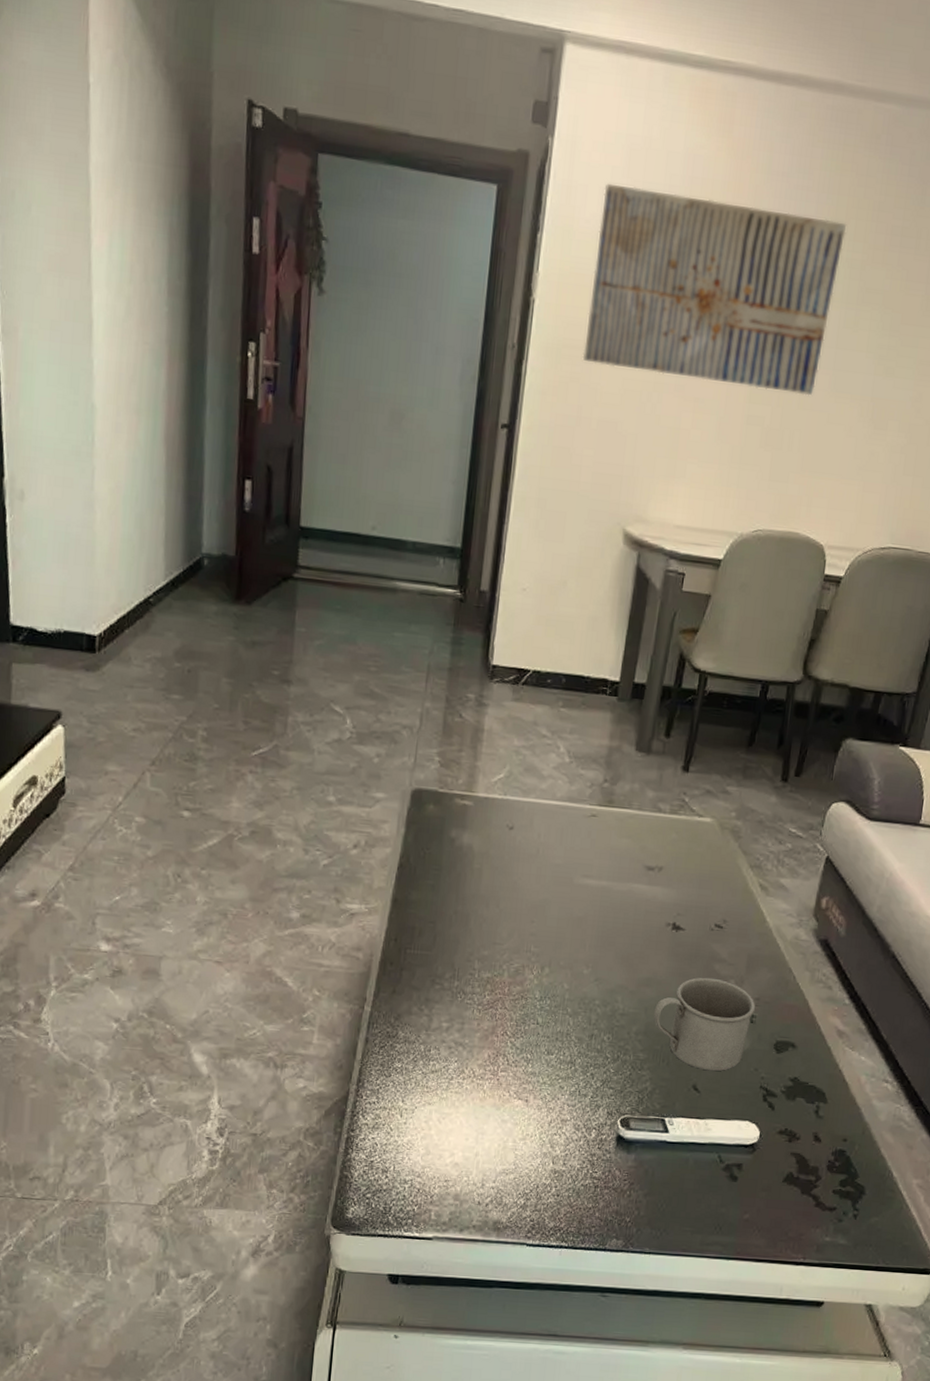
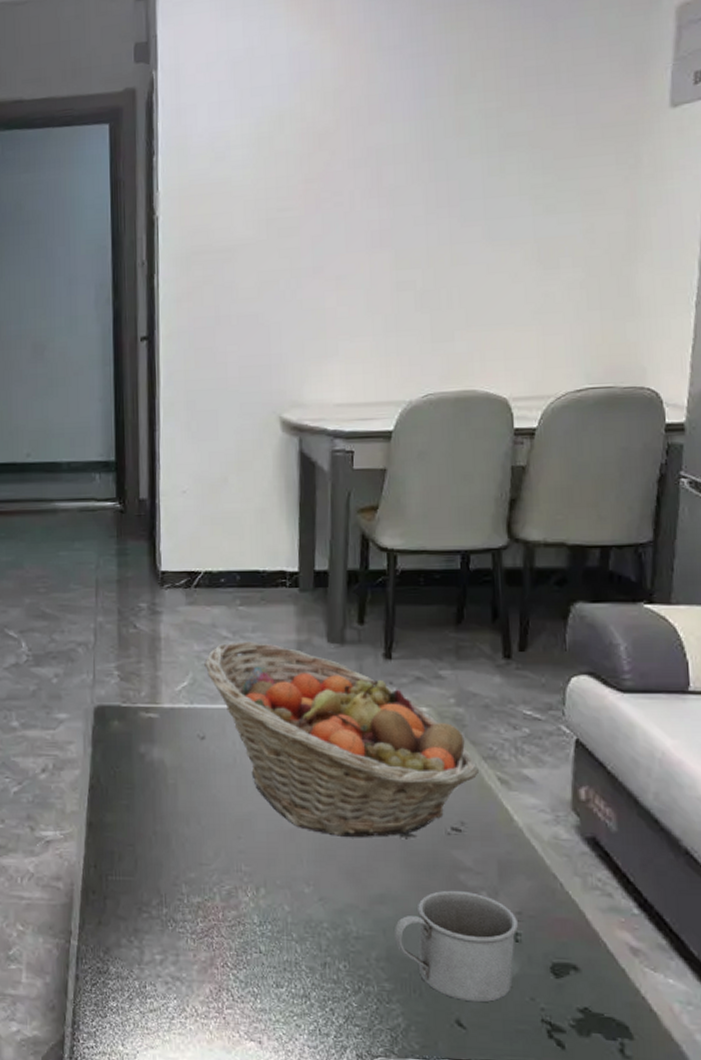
fruit basket: none [521,741,745,929] -> present [204,641,478,838]
wall art: present [582,183,847,396] -> none [213,77,474,264]

